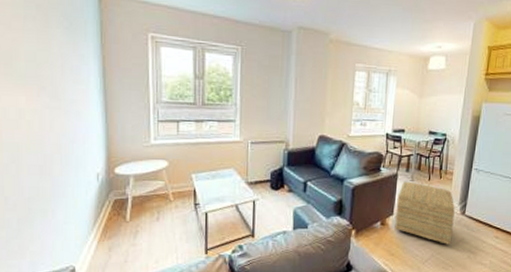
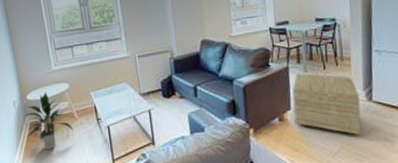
indoor plant: none [107,167,166,232] -> present [23,92,74,150]

